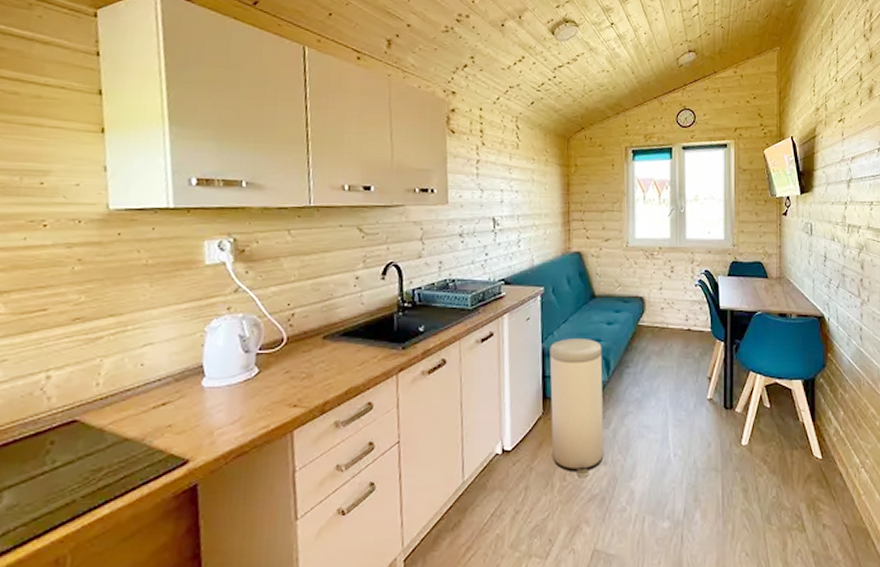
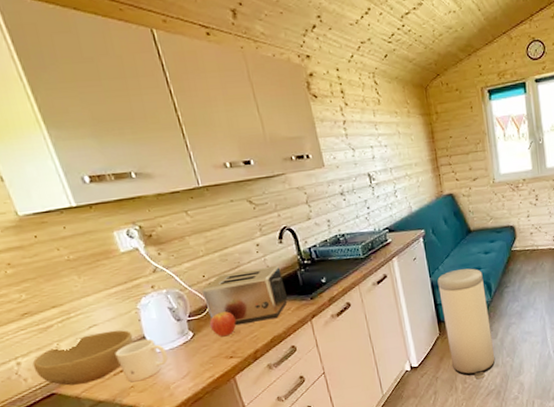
bowl: none [63,353,190,413] -> present [32,330,134,386]
mug: none [162,369,223,420] -> present [115,338,168,382]
fruit: none [280,349,312,379] -> present [209,311,237,337]
toaster: none [281,304,377,367] -> present [201,266,288,325]

